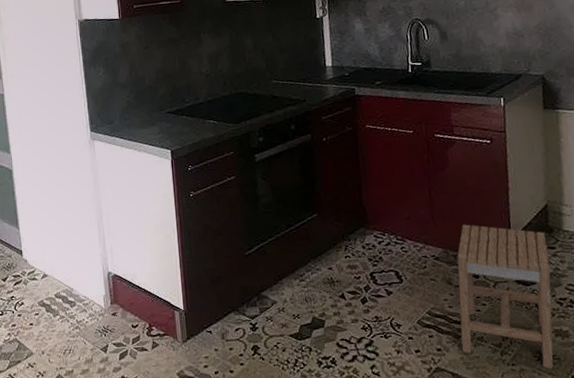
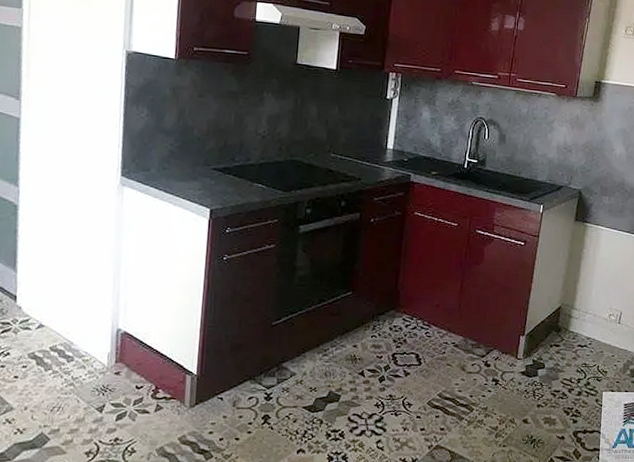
stool: present [457,224,554,369] -> none [462,317,553,452]

